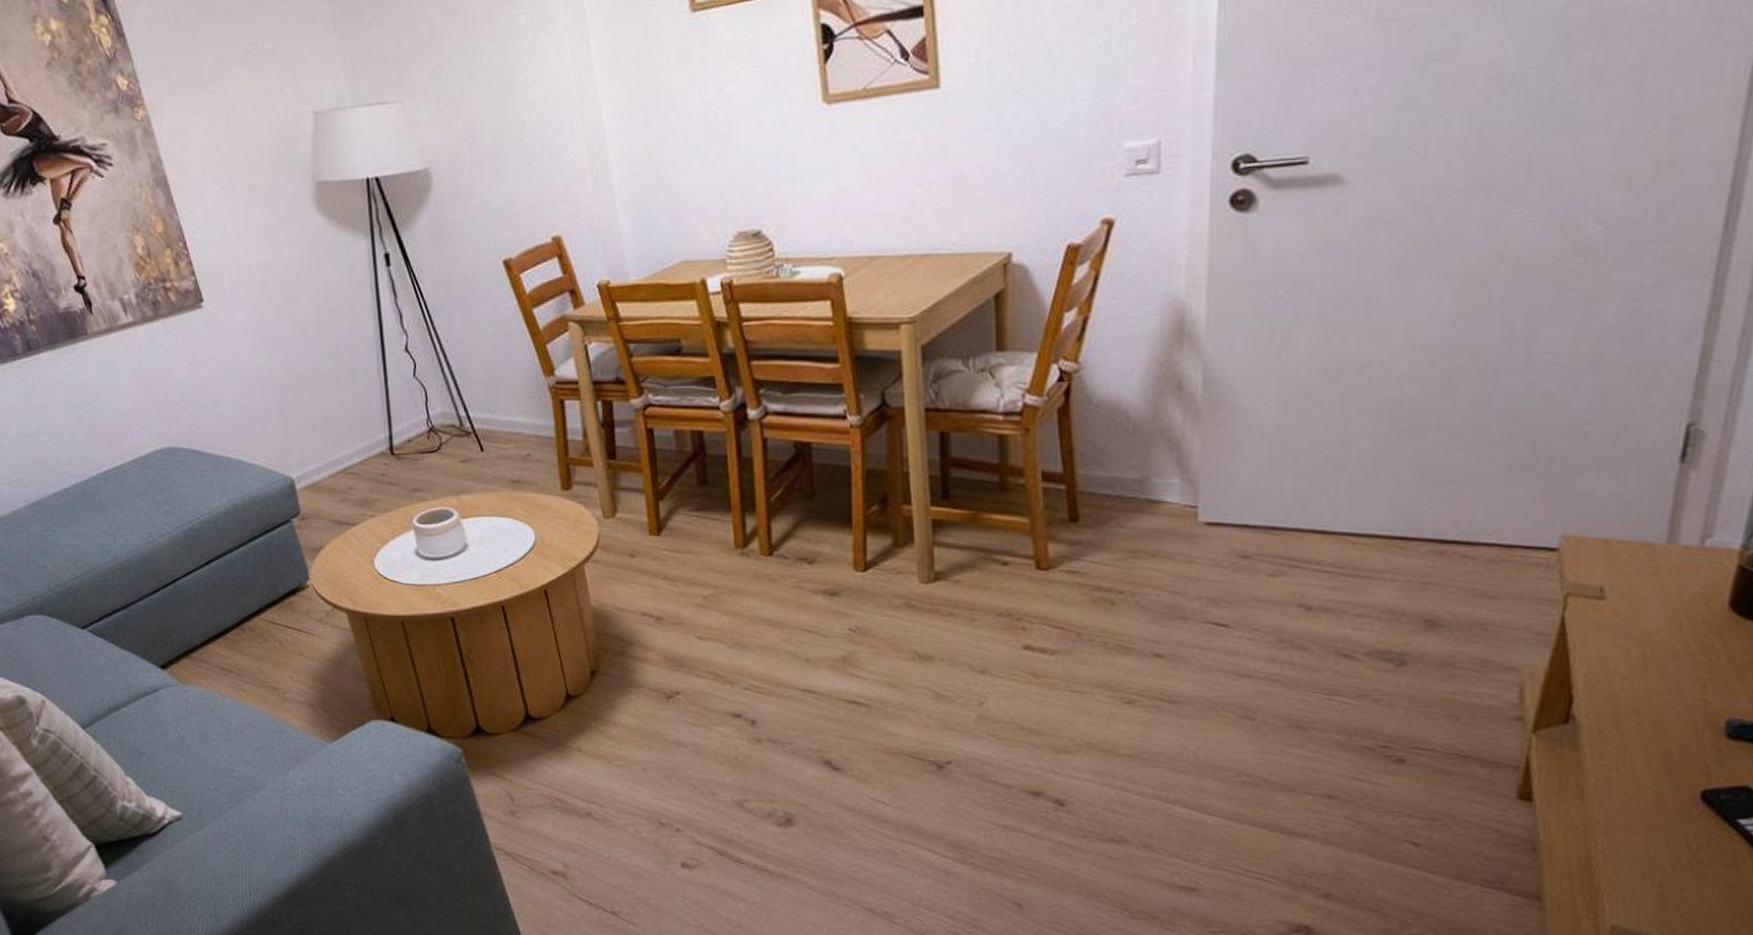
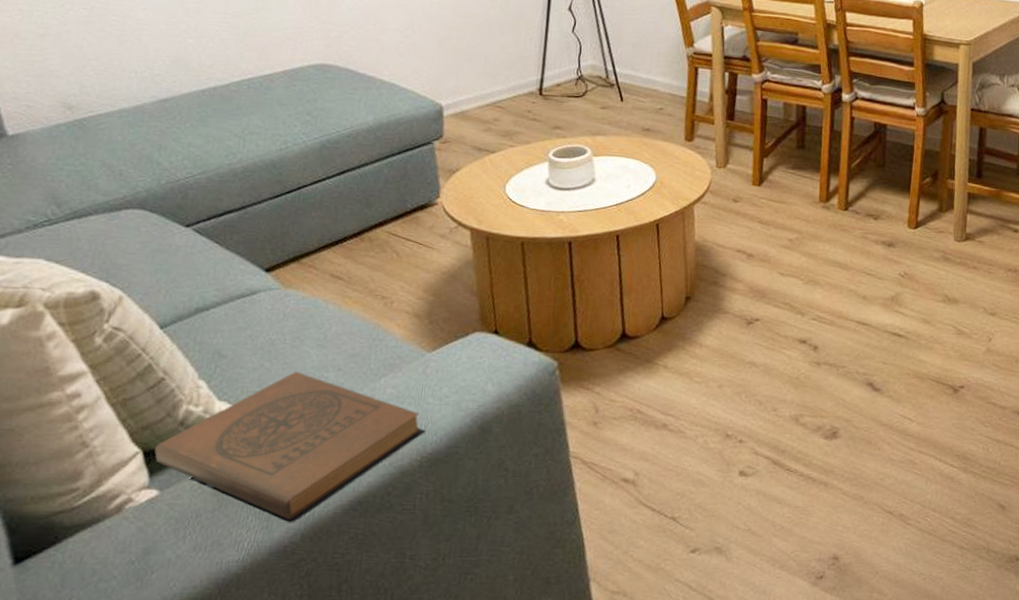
book: none [103,766,337,909] -> present [154,371,421,519]

